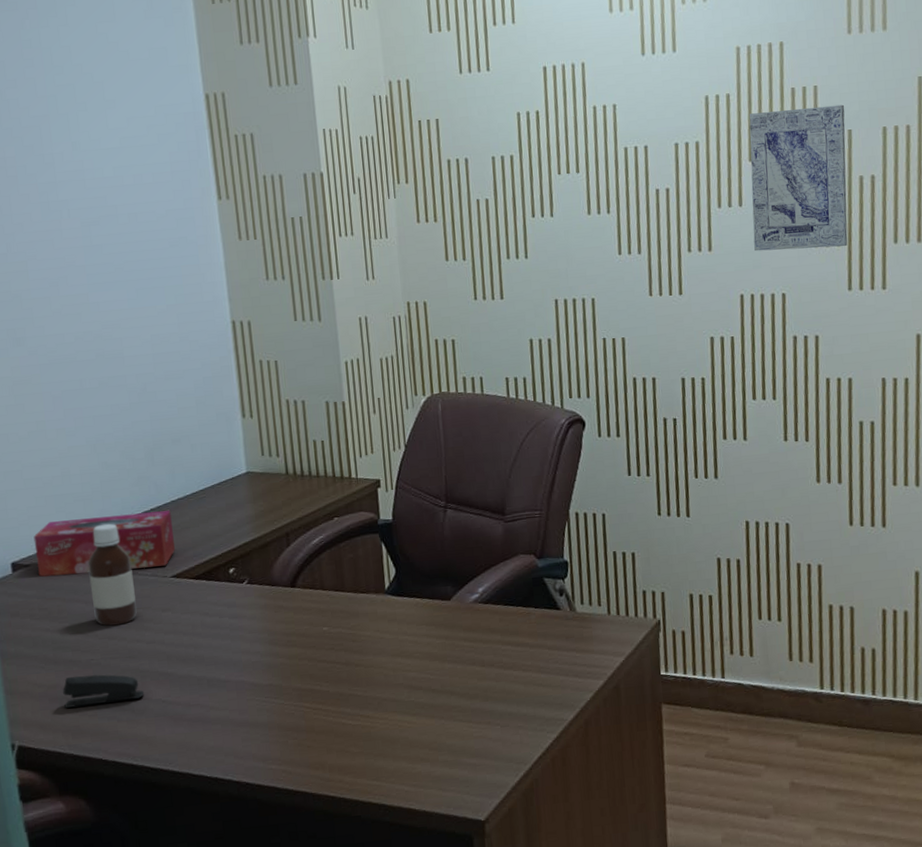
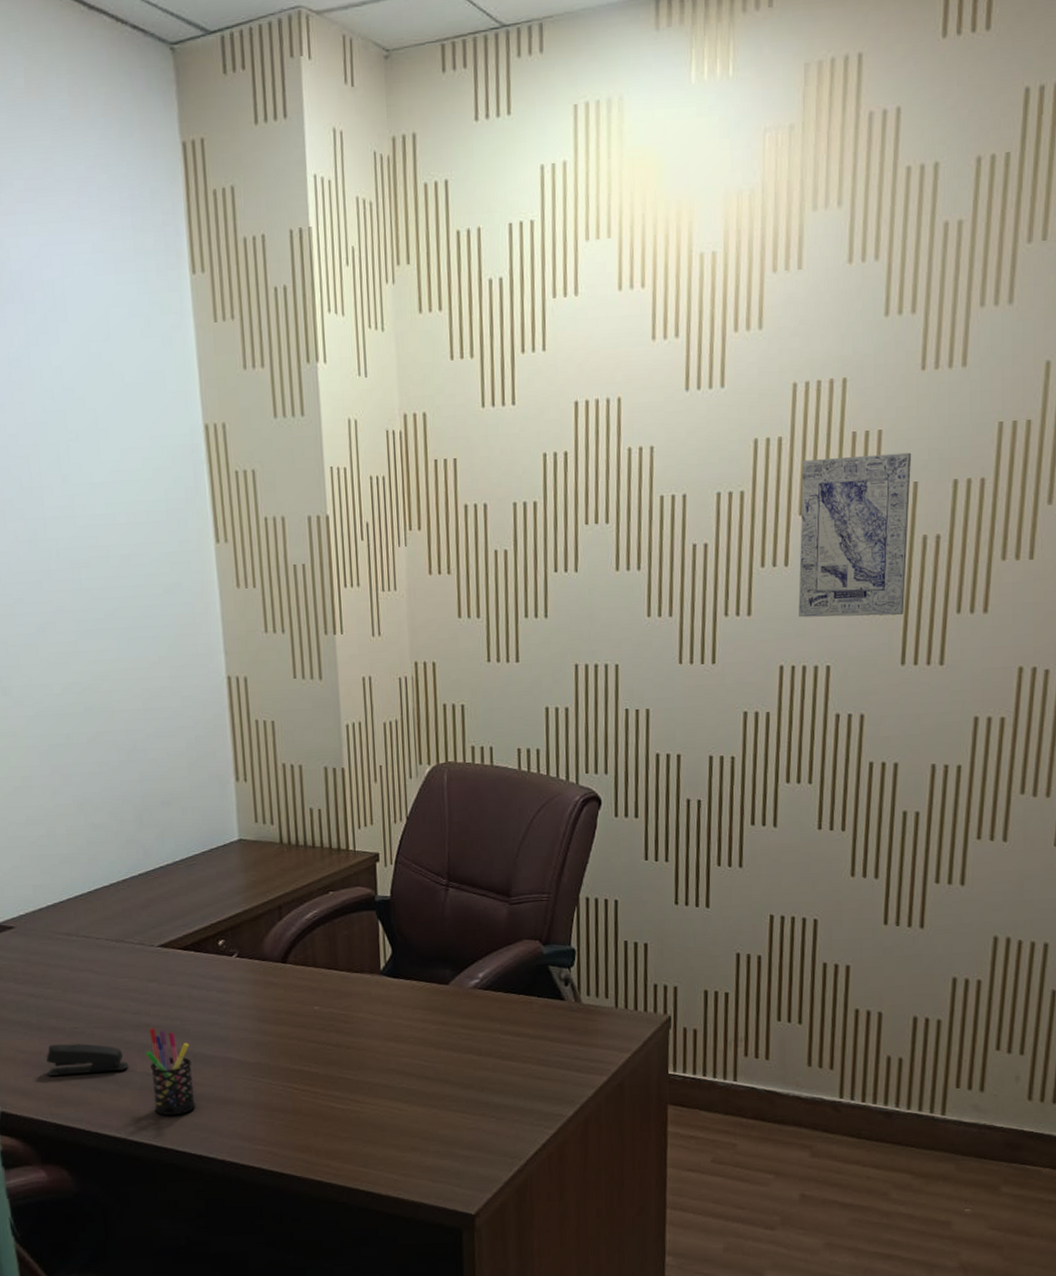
tissue box: present [33,510,175,577] -> none [18,876,163,940]
bottle: present [87,523,137,626] -> none [73,887,123,994]
pen holder: none [161,656,211,741] -> present [146,1028,196,1116]

